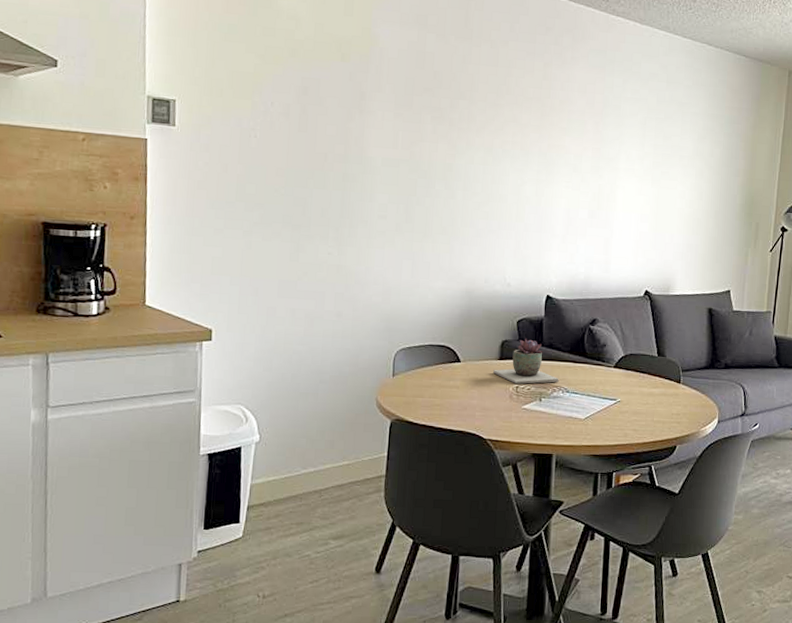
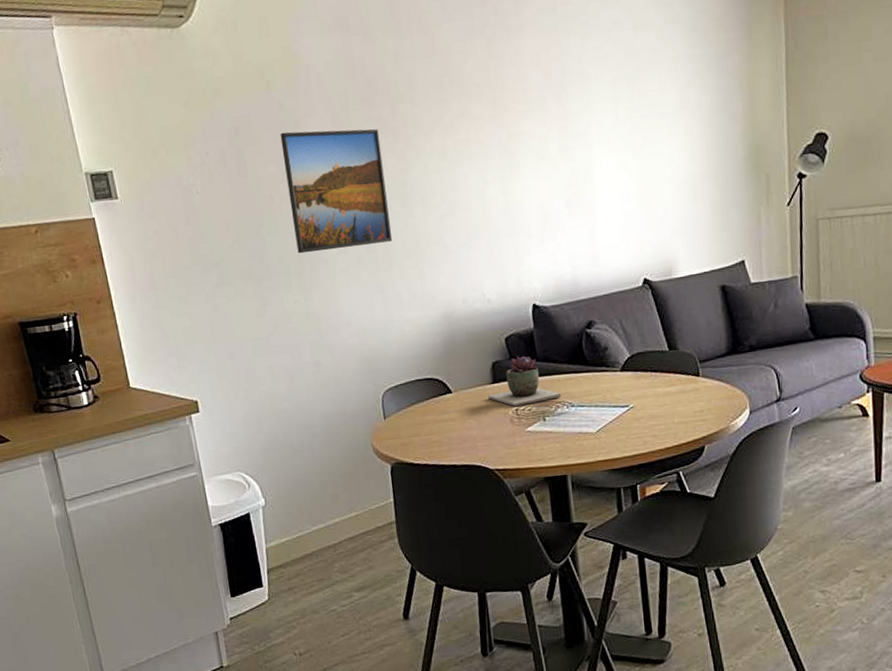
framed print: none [340,100,436,216] -> present [280,129,393,254]

